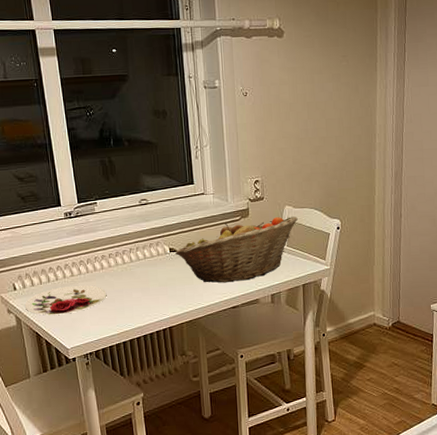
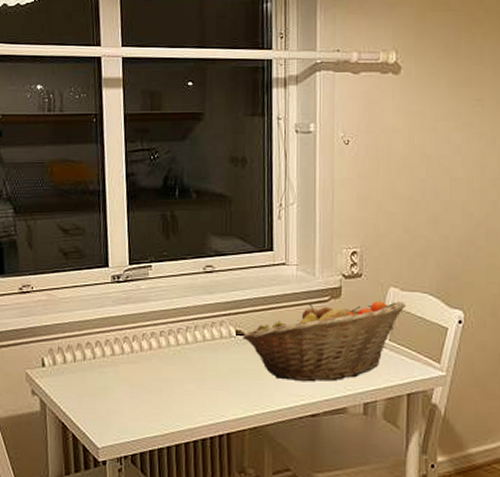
plate: present [24,285,107,316] -> none [52,367,153,403]

